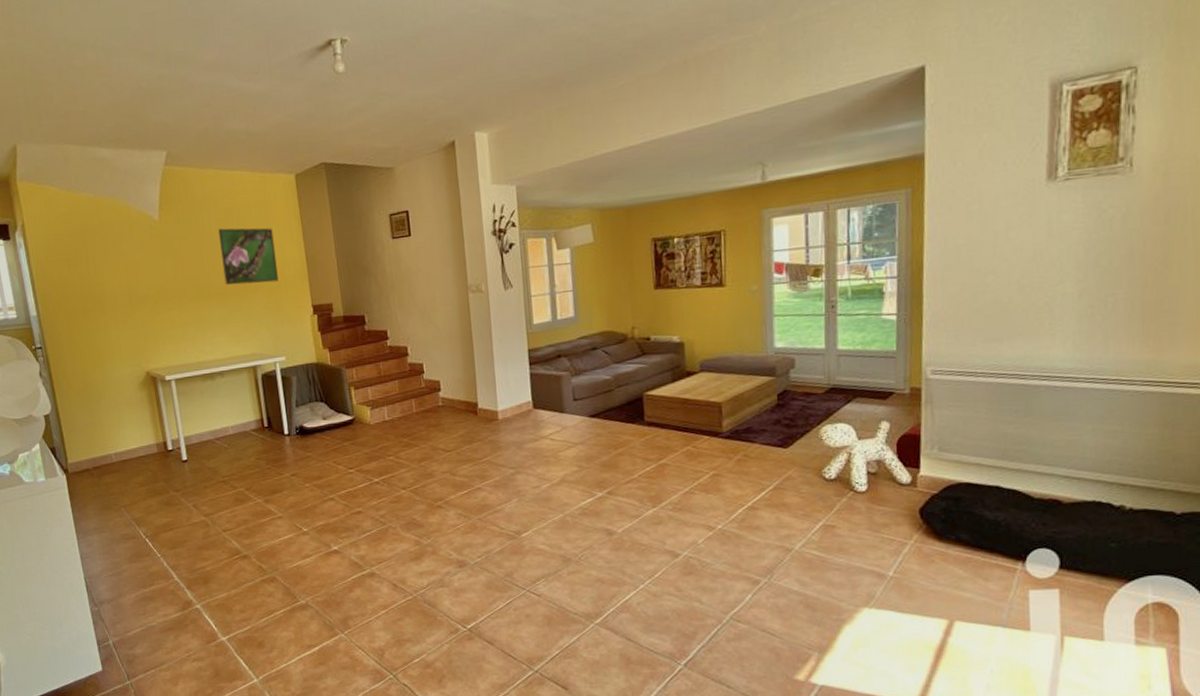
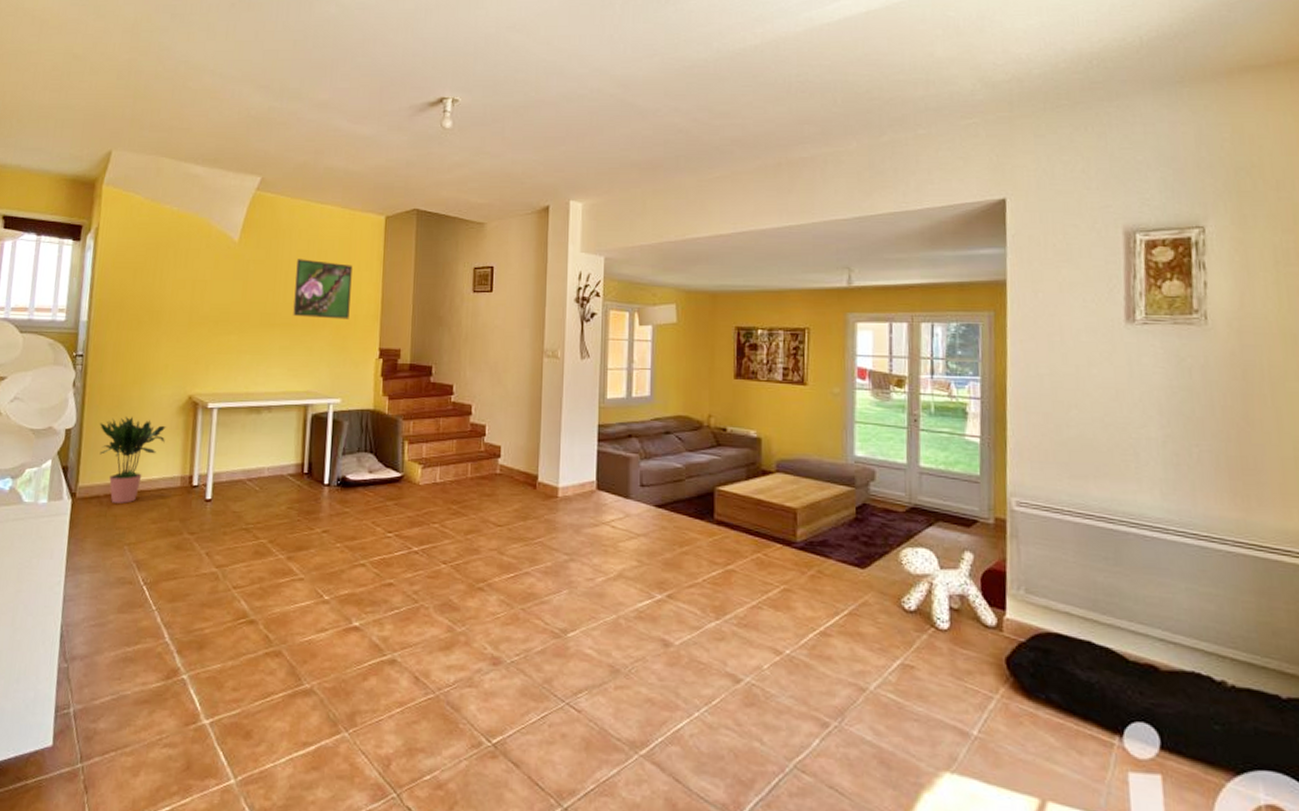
potted plant: none [72,396,135,473] -> present [99,416,166,503]

